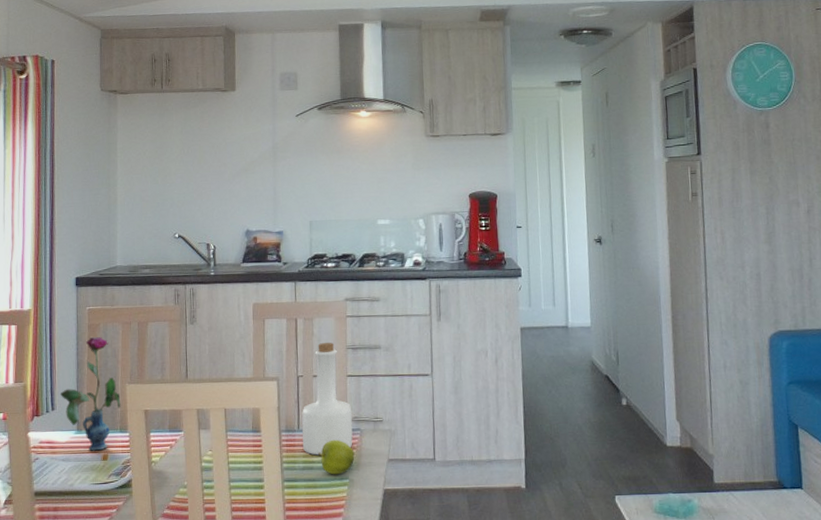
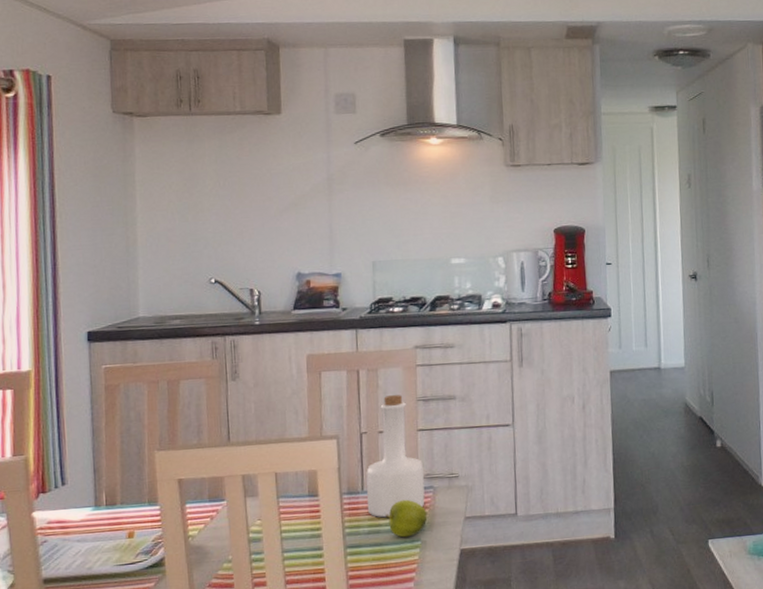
vase: present [60,336,121,451] -> none [71,399,149,529]

